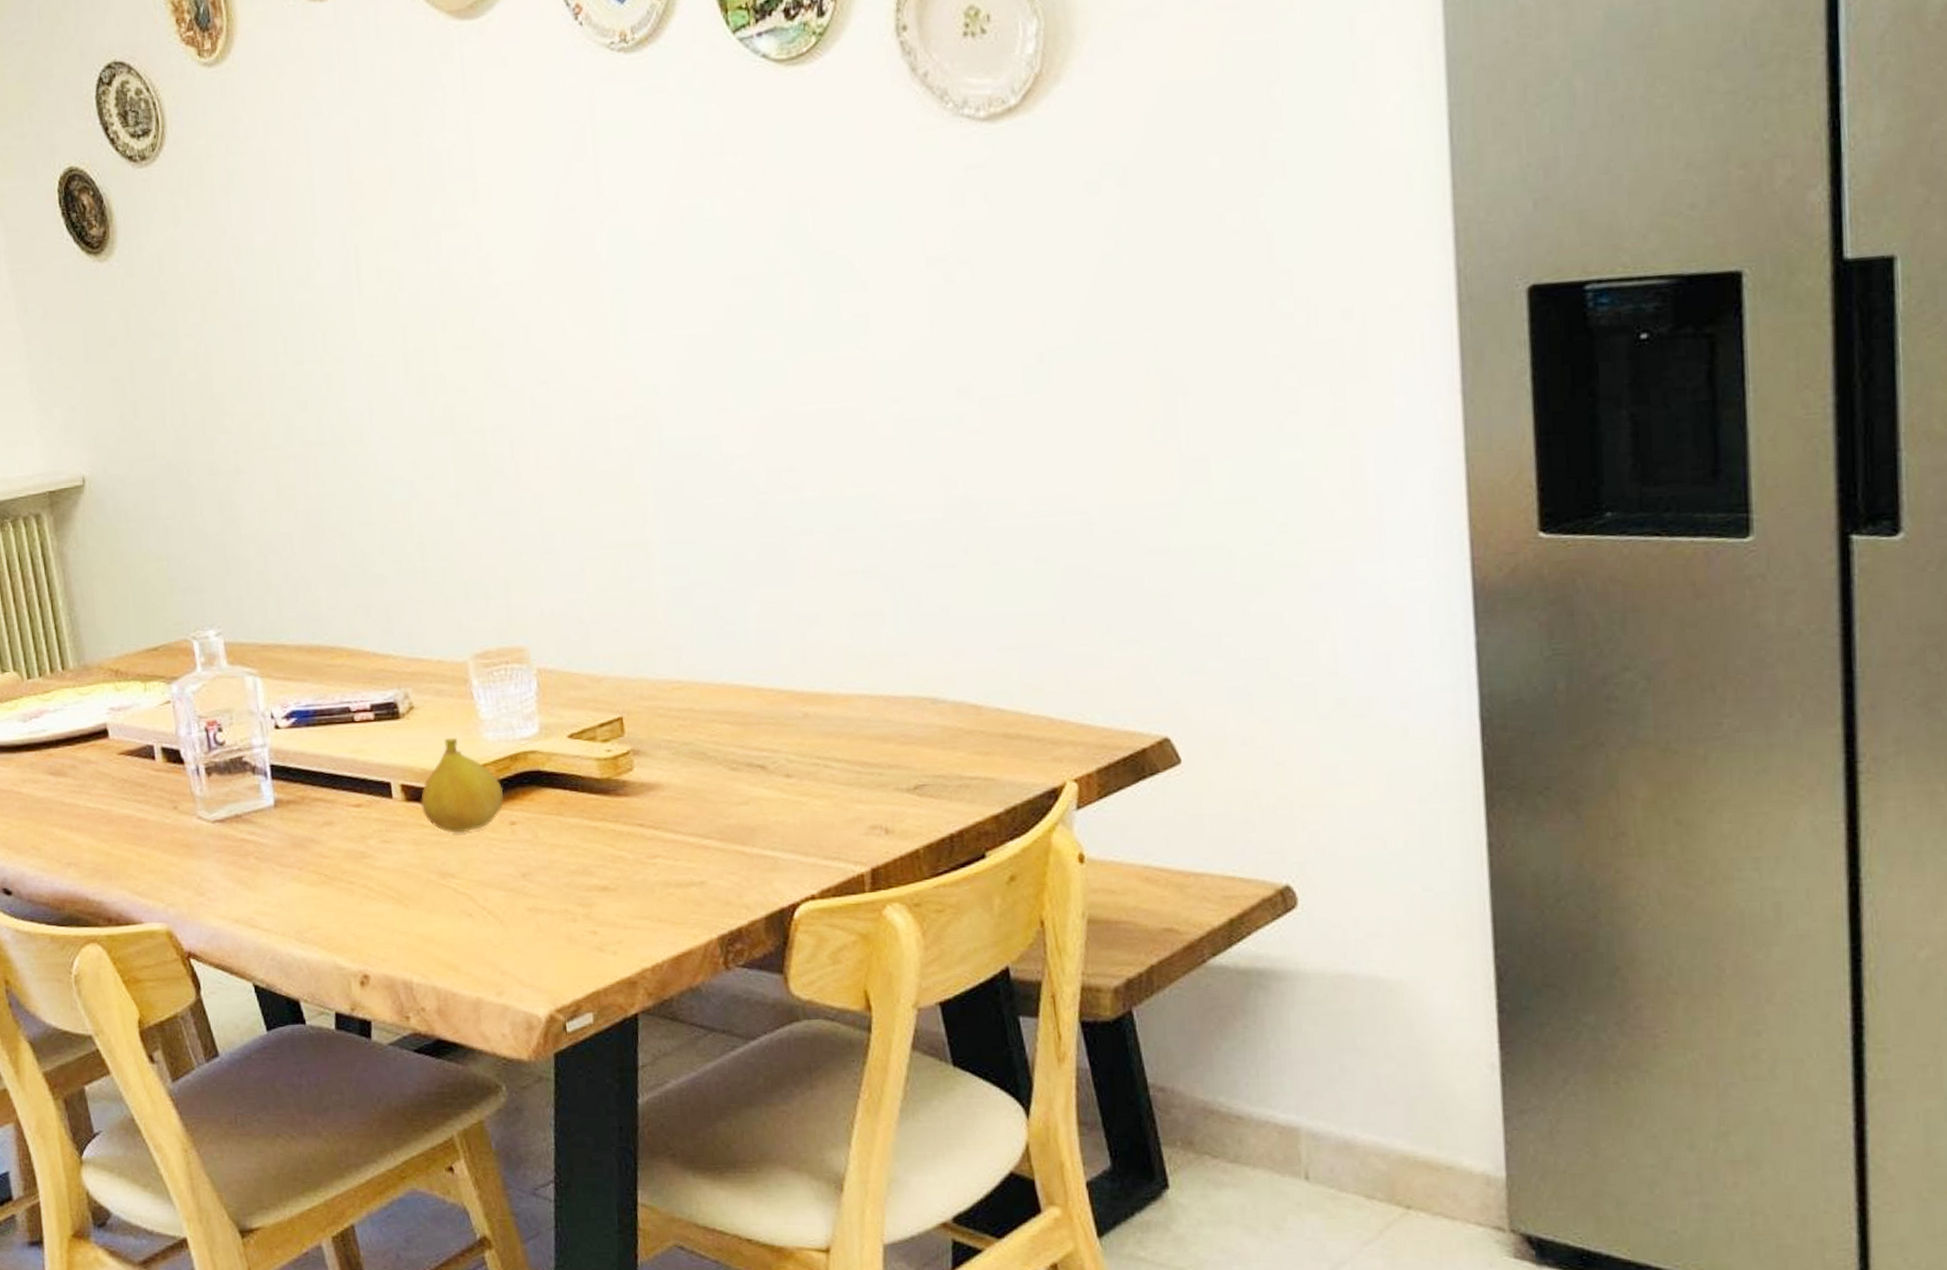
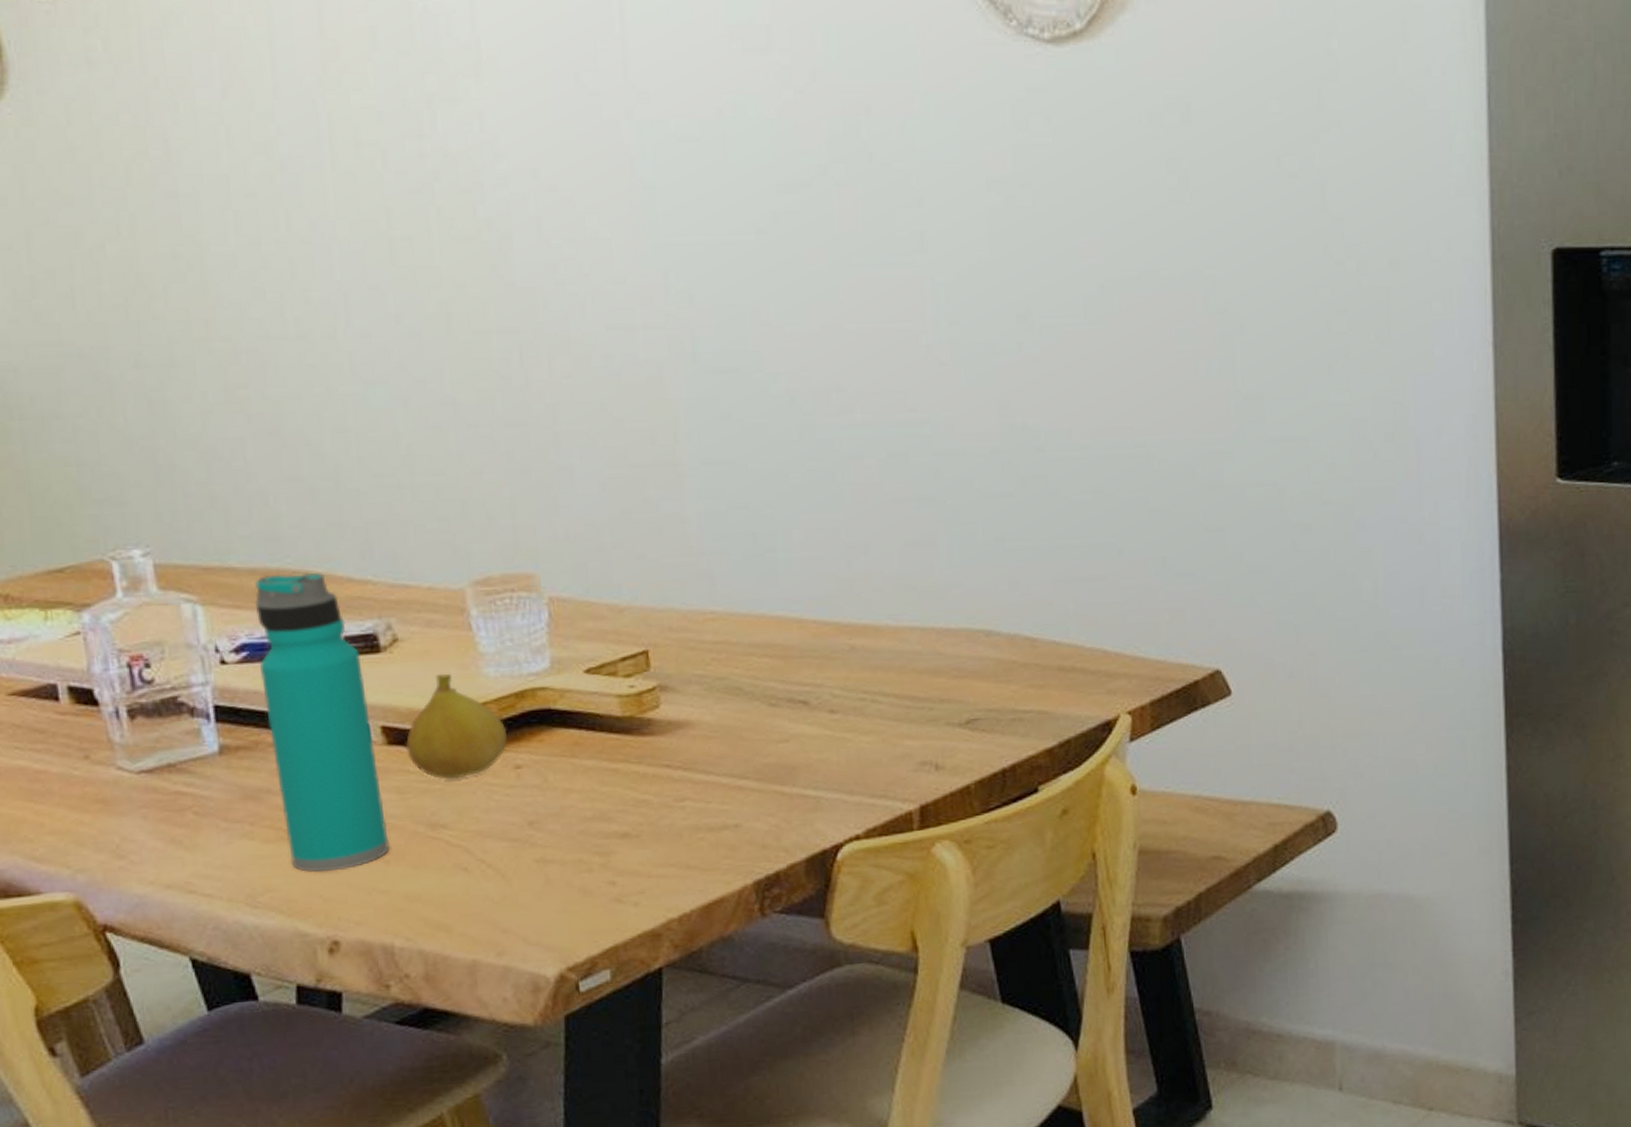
water bottle: none [300,648,408,914] -> present [254,572,390,873]

